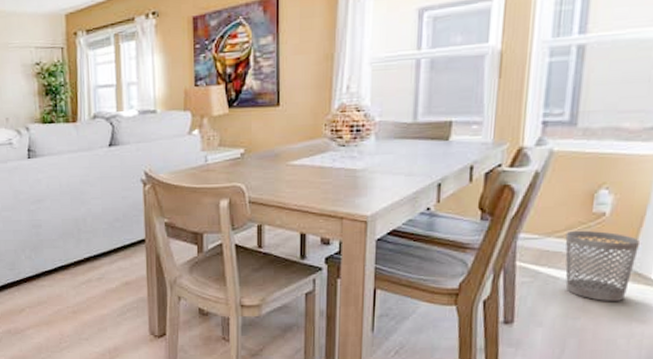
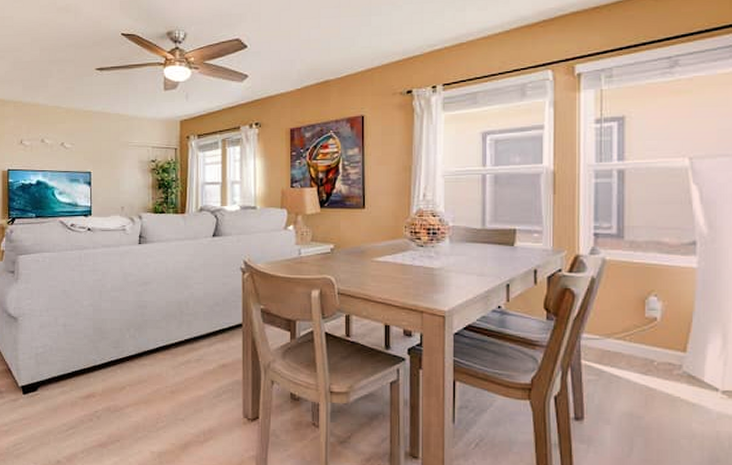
wastebasket: present [565,230,640,301] -> none [623,333,689,402]

